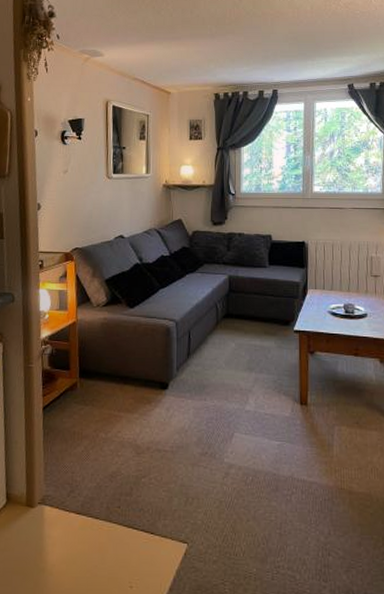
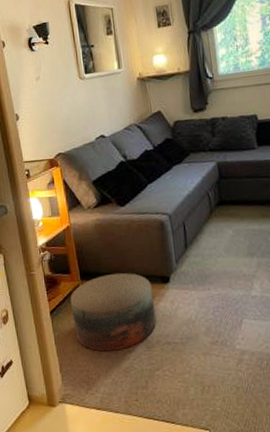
stool: none [65,374,150,454] -> present [70,272,157,352]

